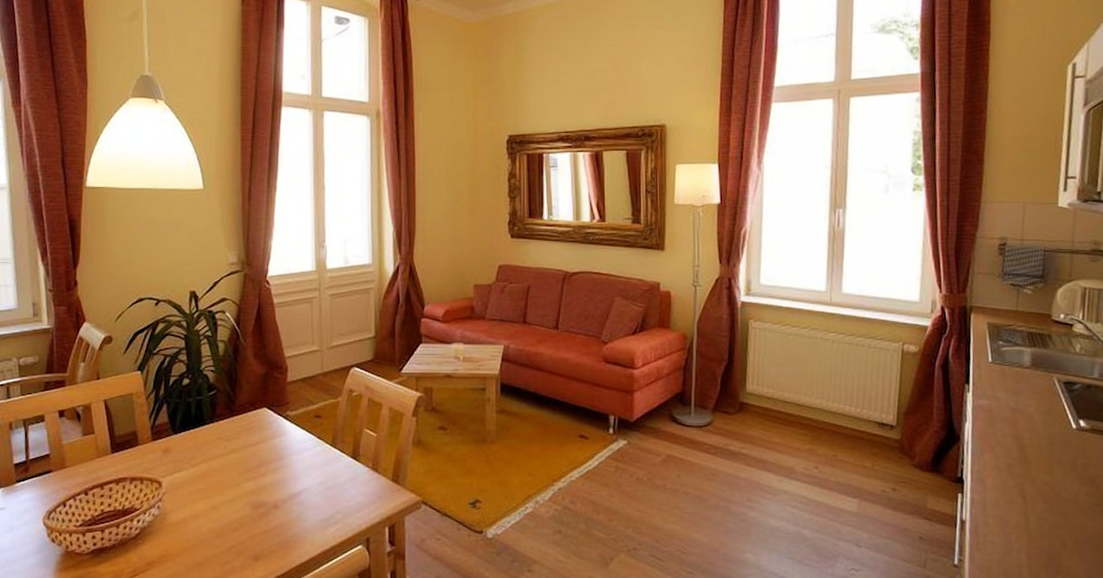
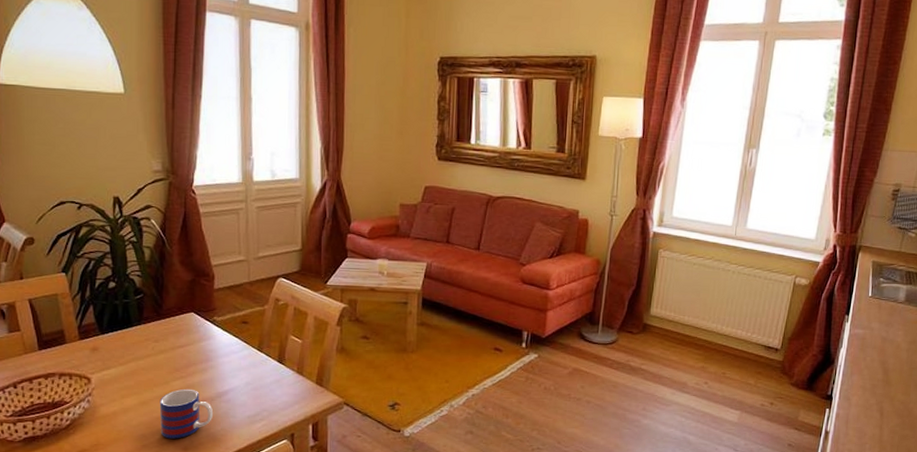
mug: none [230,490,286,547] -> present [159,388,214,439]

